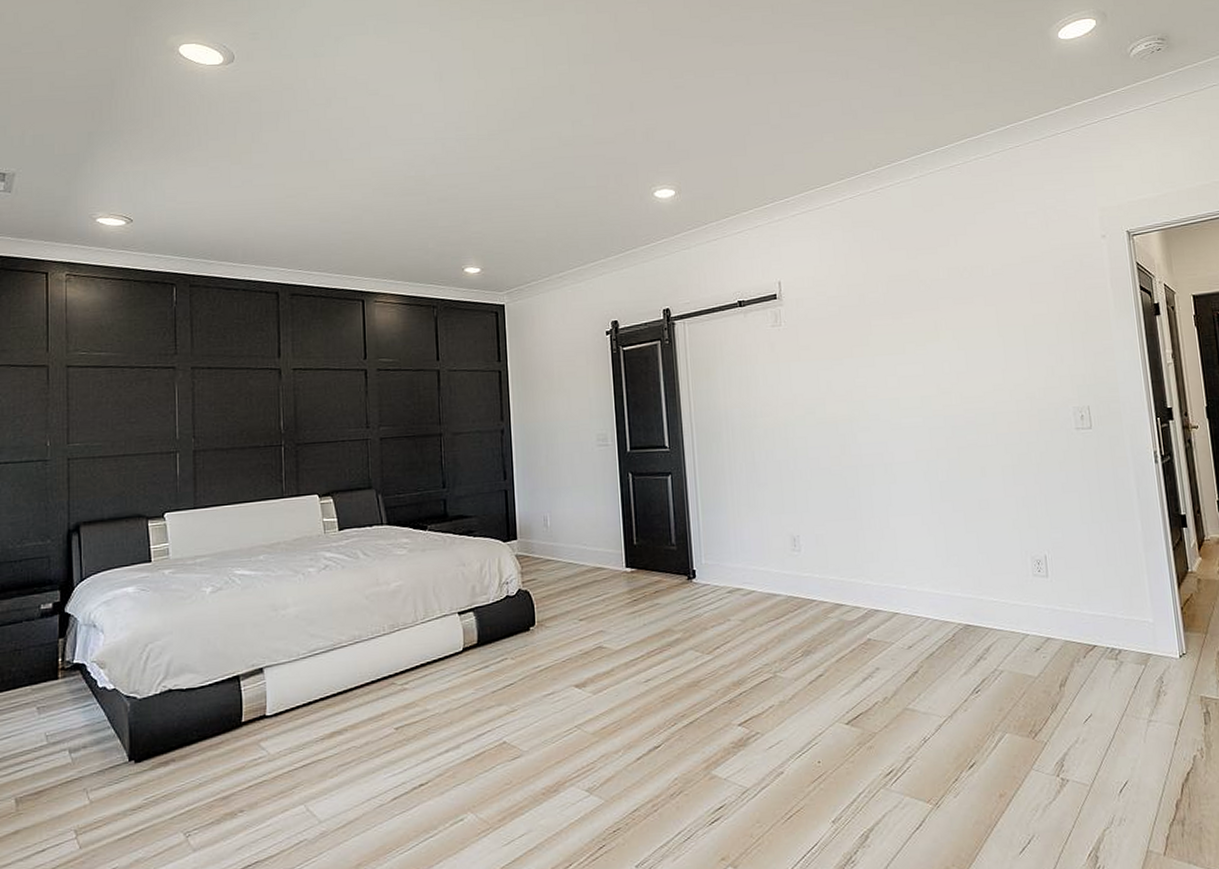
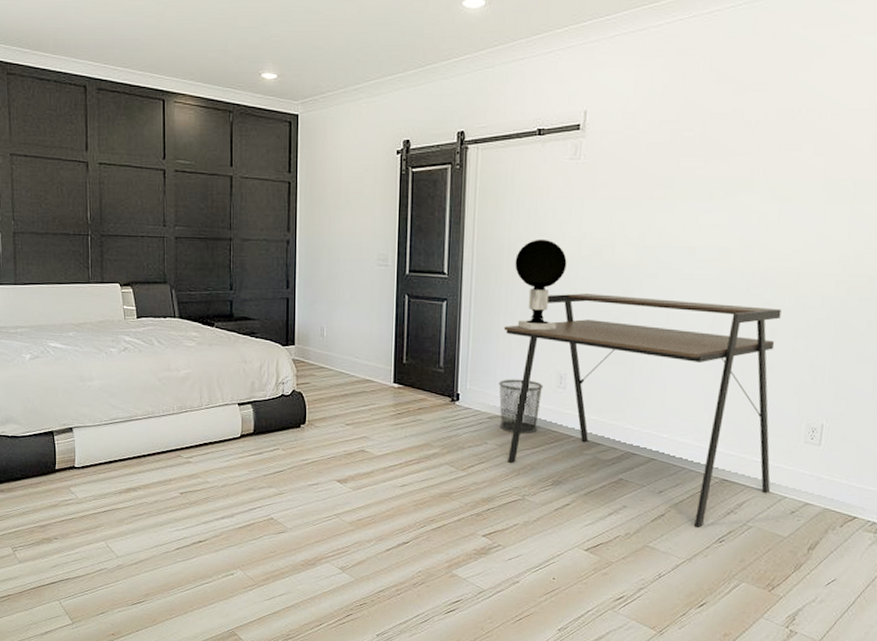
desk: none [732,448,1012,680] -> present [504,293,782,527]
table lamp: none [733,403,784,496] -> present [515,238,567,331]
waste bin: none [734,547,780,605] -> present [499,379,543,434]

